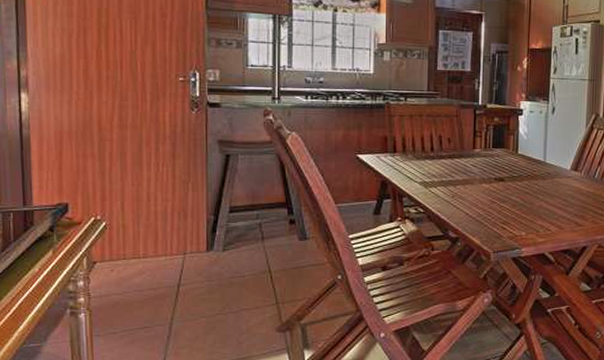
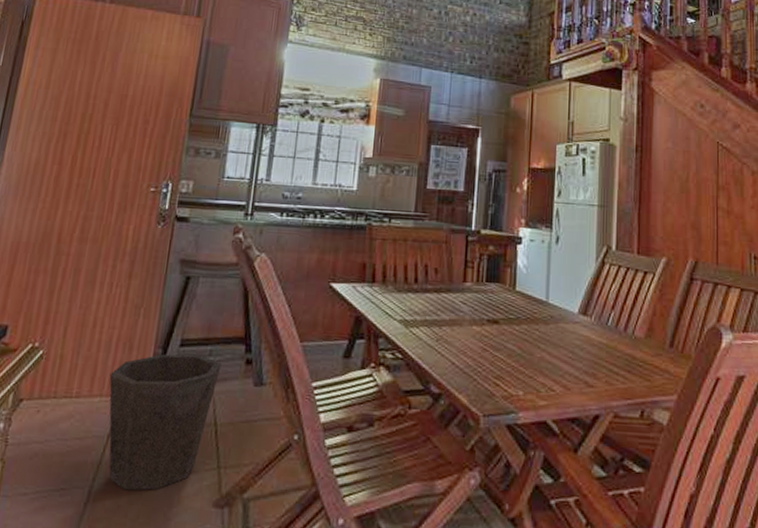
waste bin: none [170,218,269,325] -> present [109,353,222,491]

